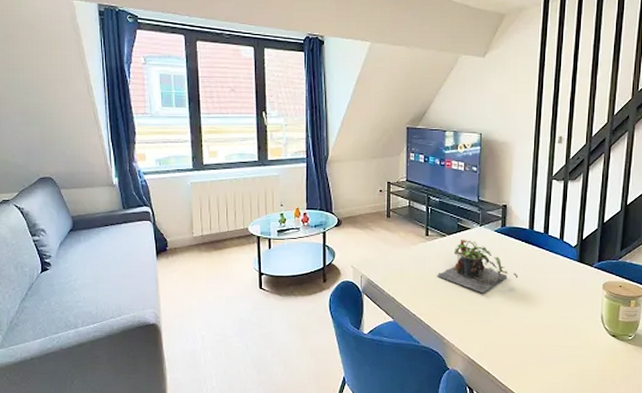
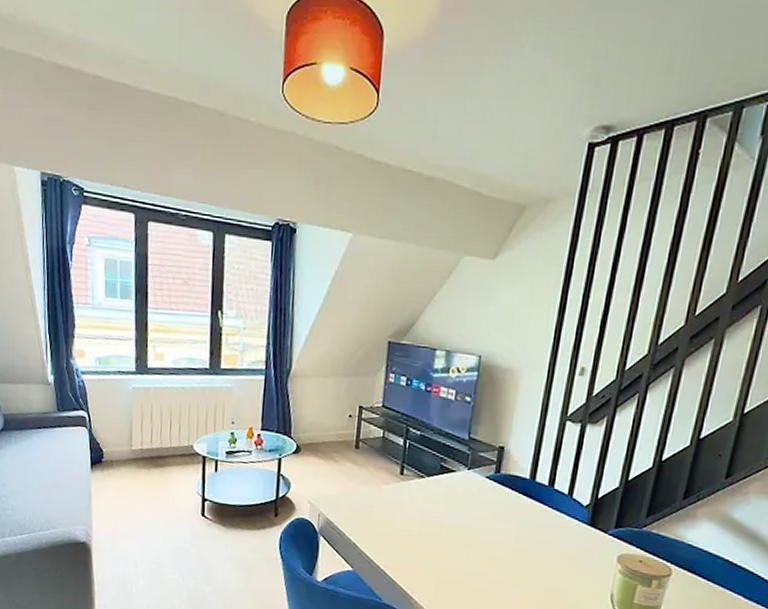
plant: present [436,240,519,293] -> none [409,483,511,550]

